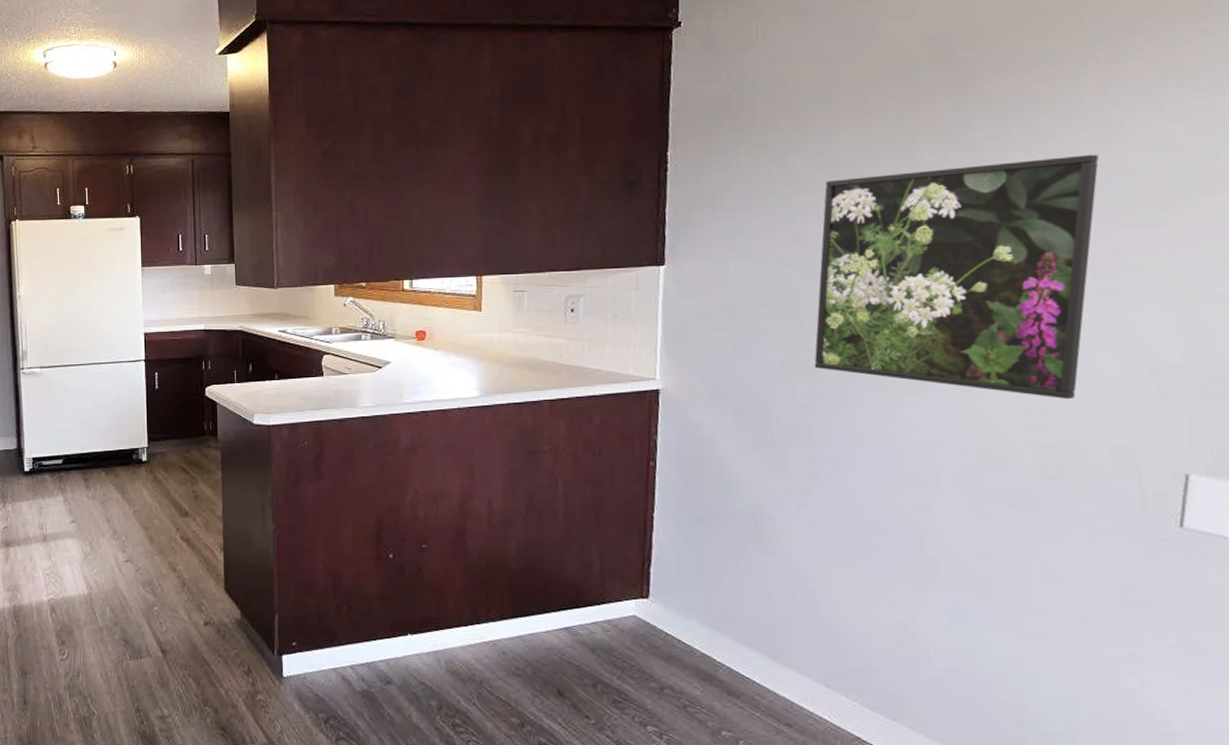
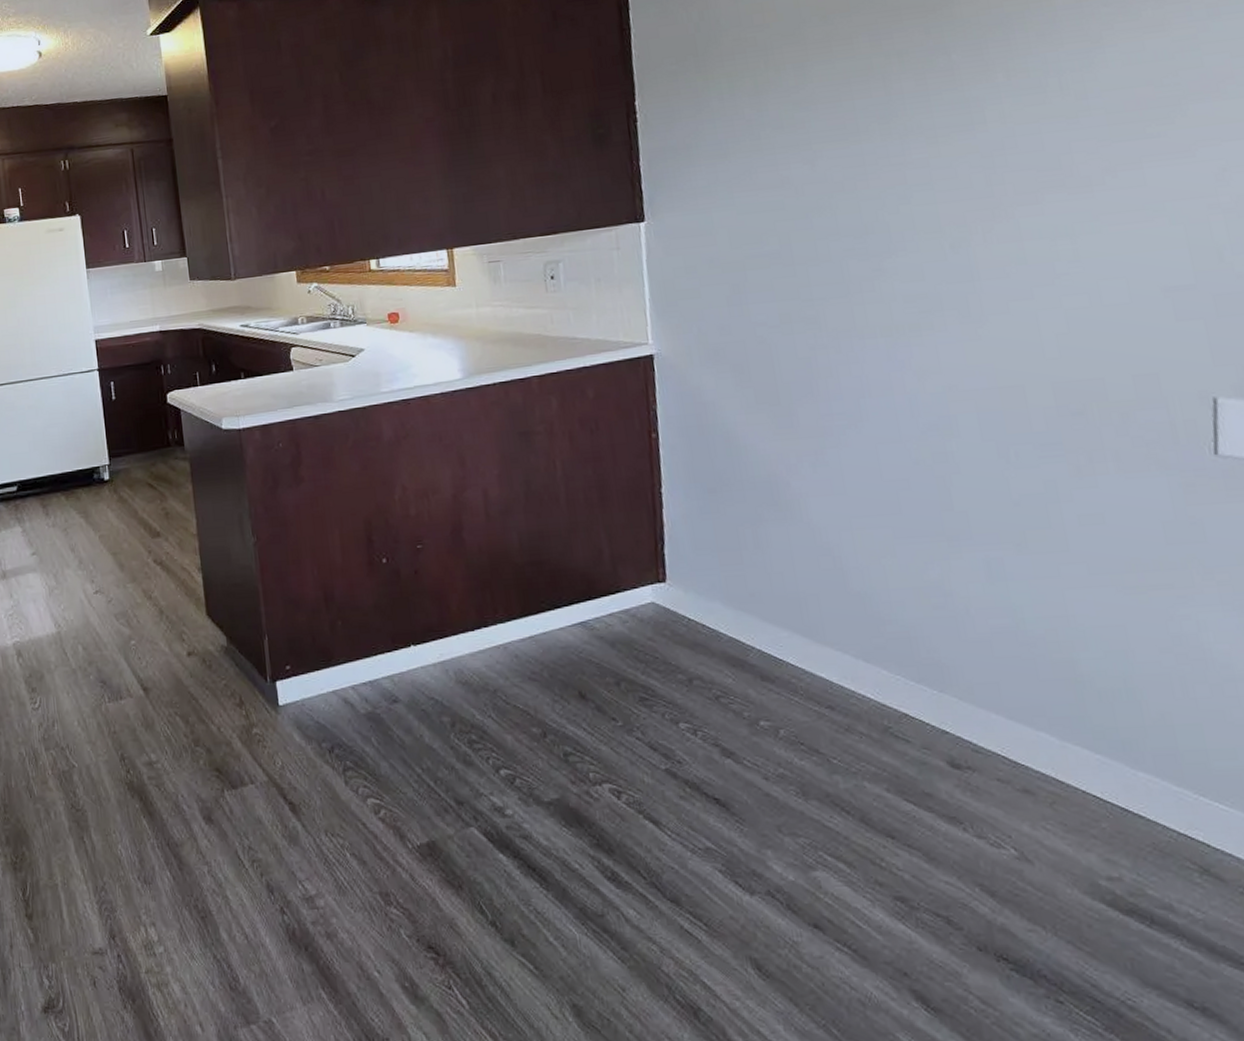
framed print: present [814,154,1099,400] -> none [803,69,1089,329]

